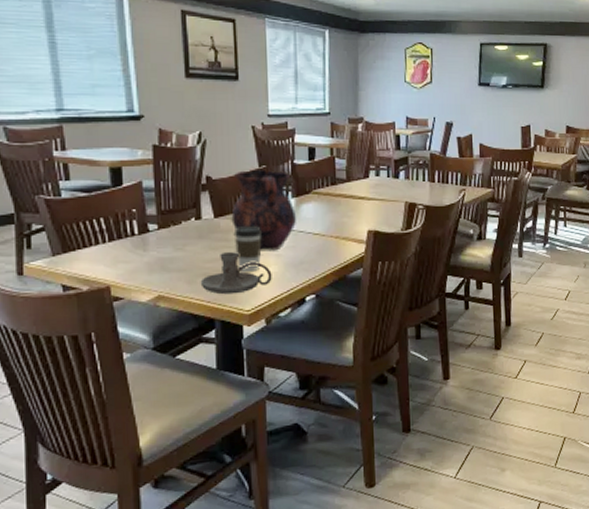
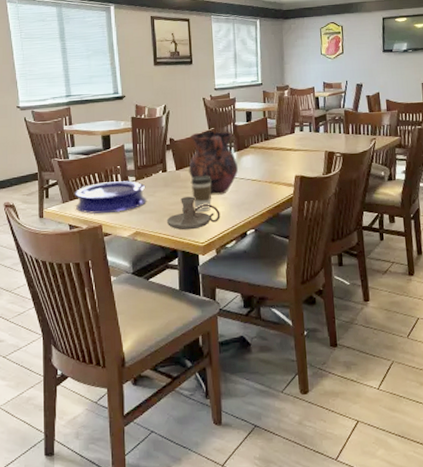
plate: none [70,229,173,272] -> present [74,181,147,215]

